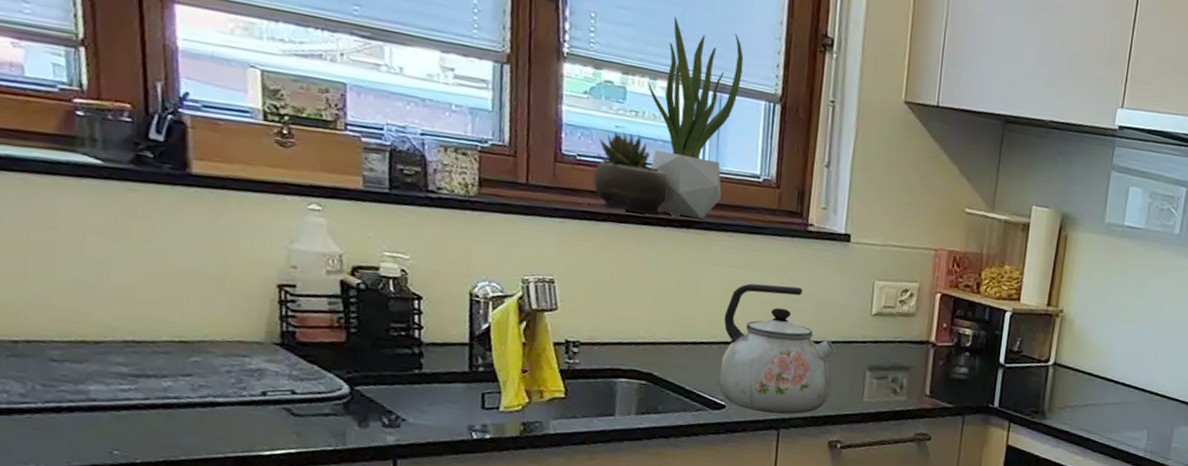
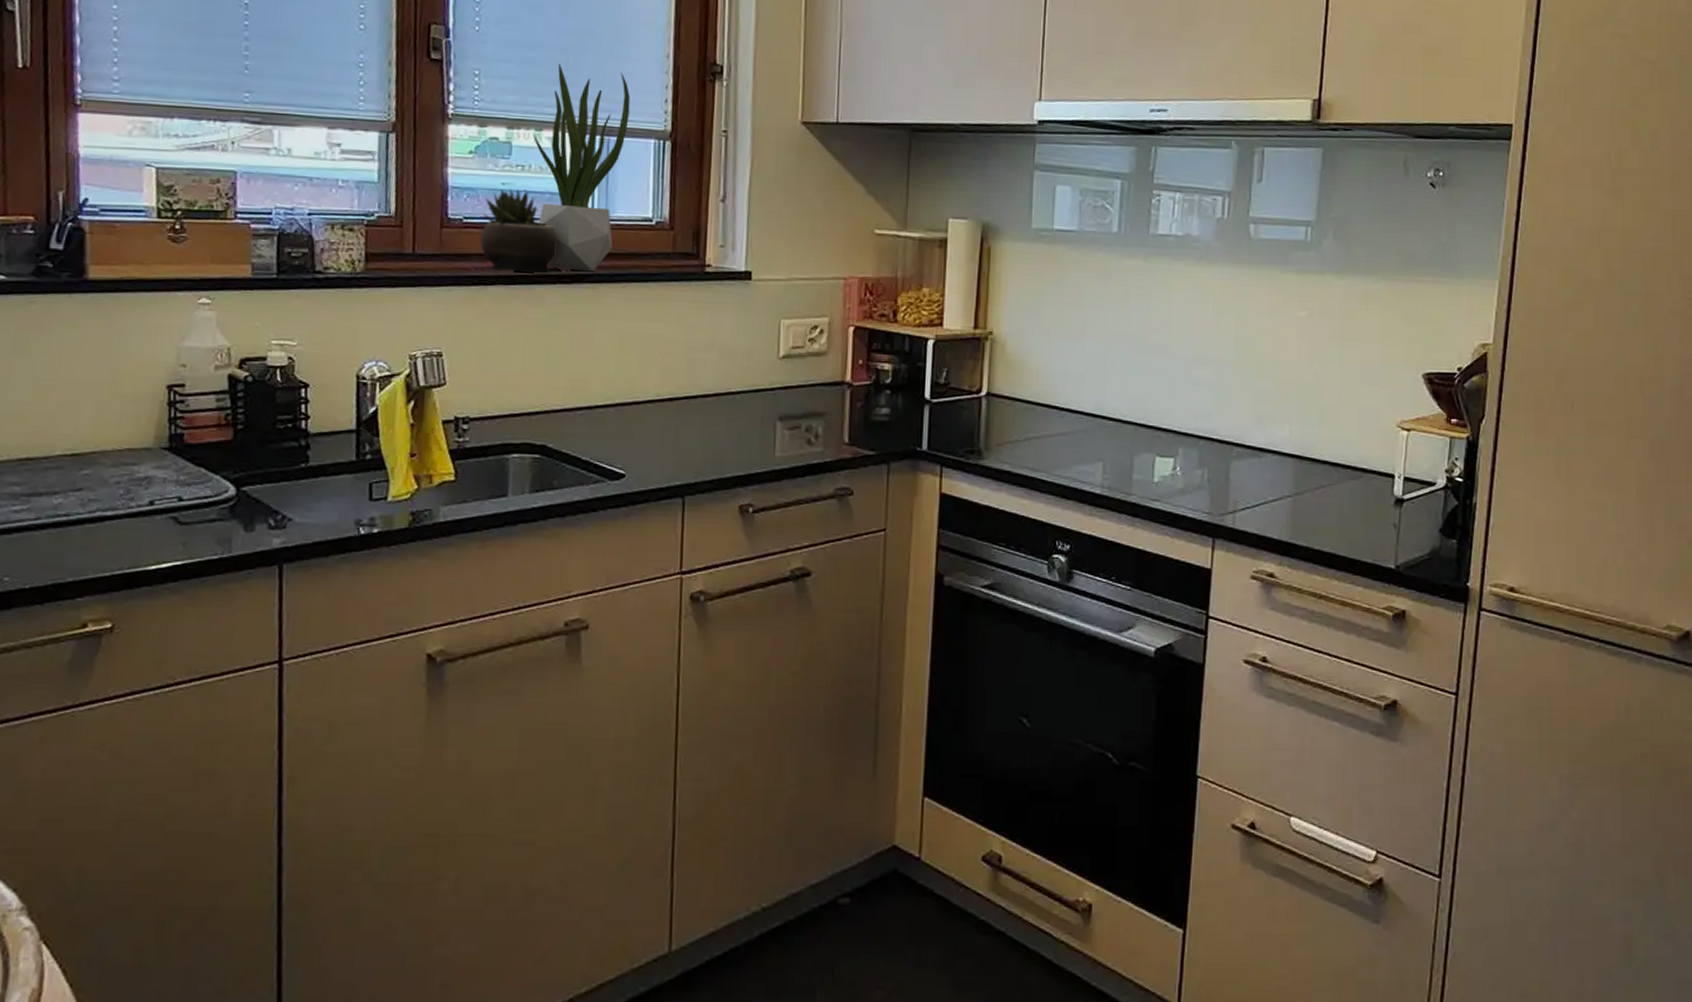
kettle: present [717,283,836,414] -> none [615,335,742,479]

